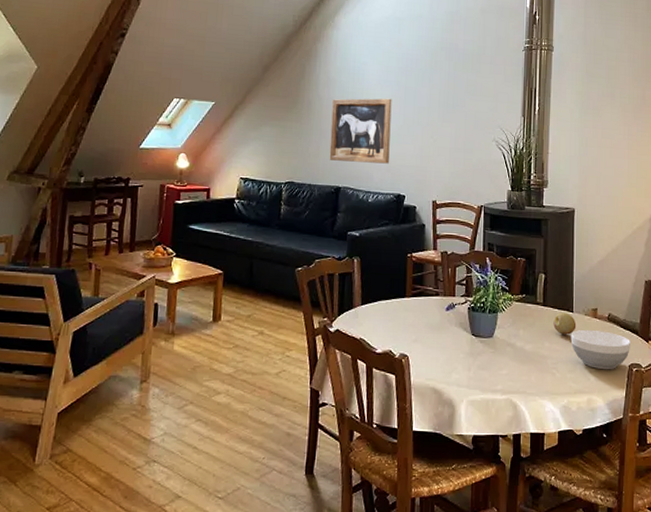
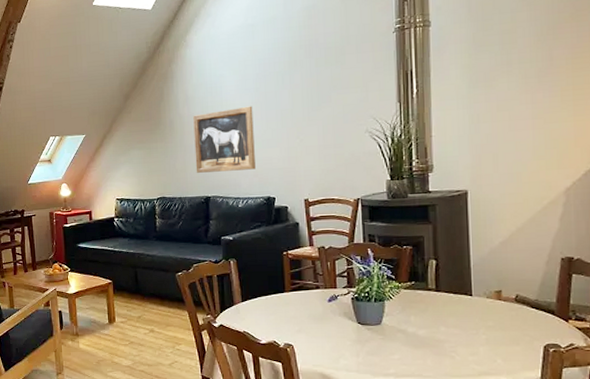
fruit: present [553,312,577,335] -> none [449,296,477,319]
bowl: present [570,329,630,370] -> none [470,312,545,352]

